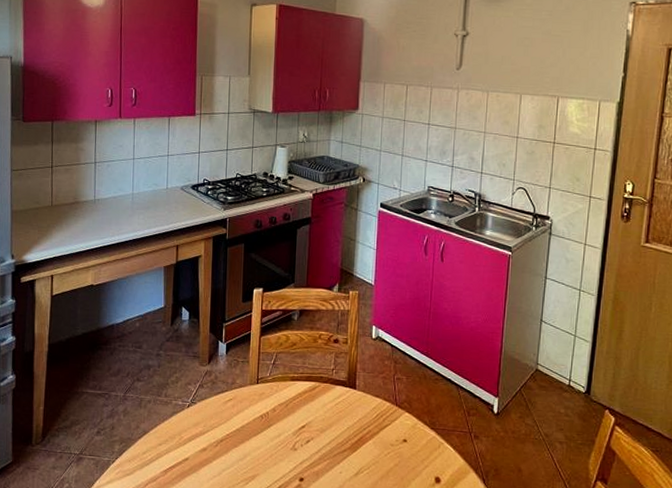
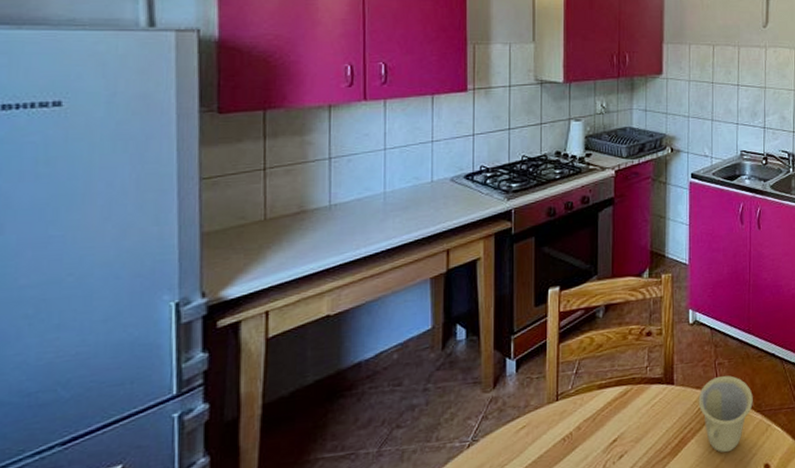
cup: none [377,390,428,459] -> present [698,375,753,453]

